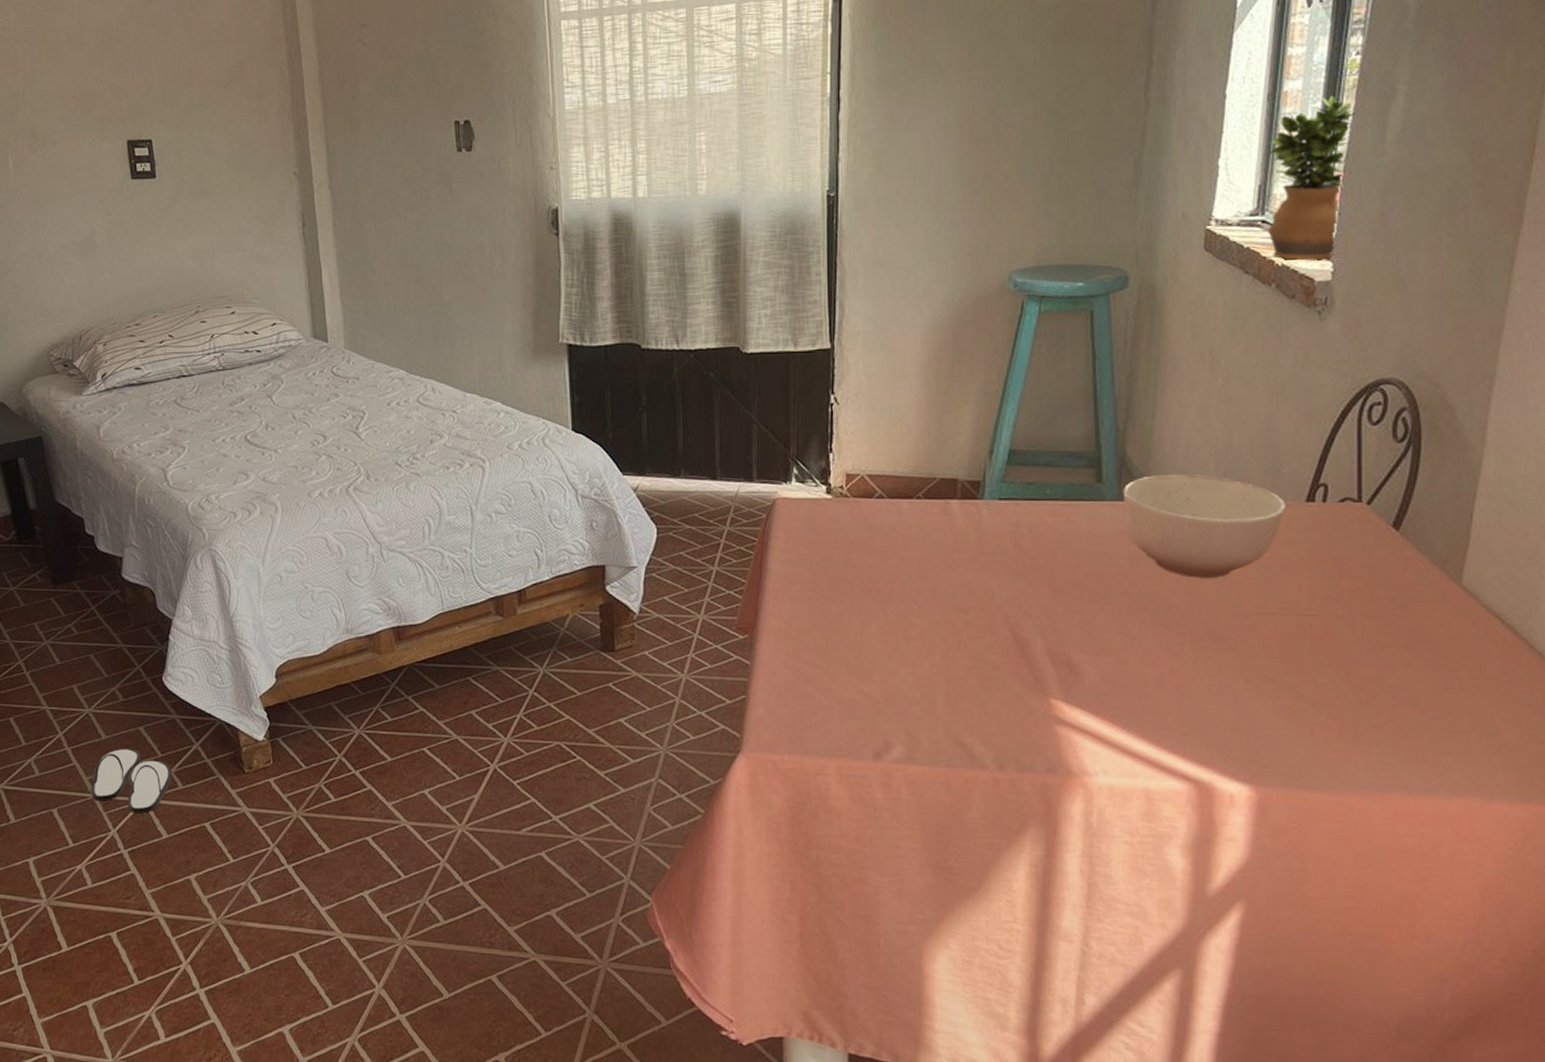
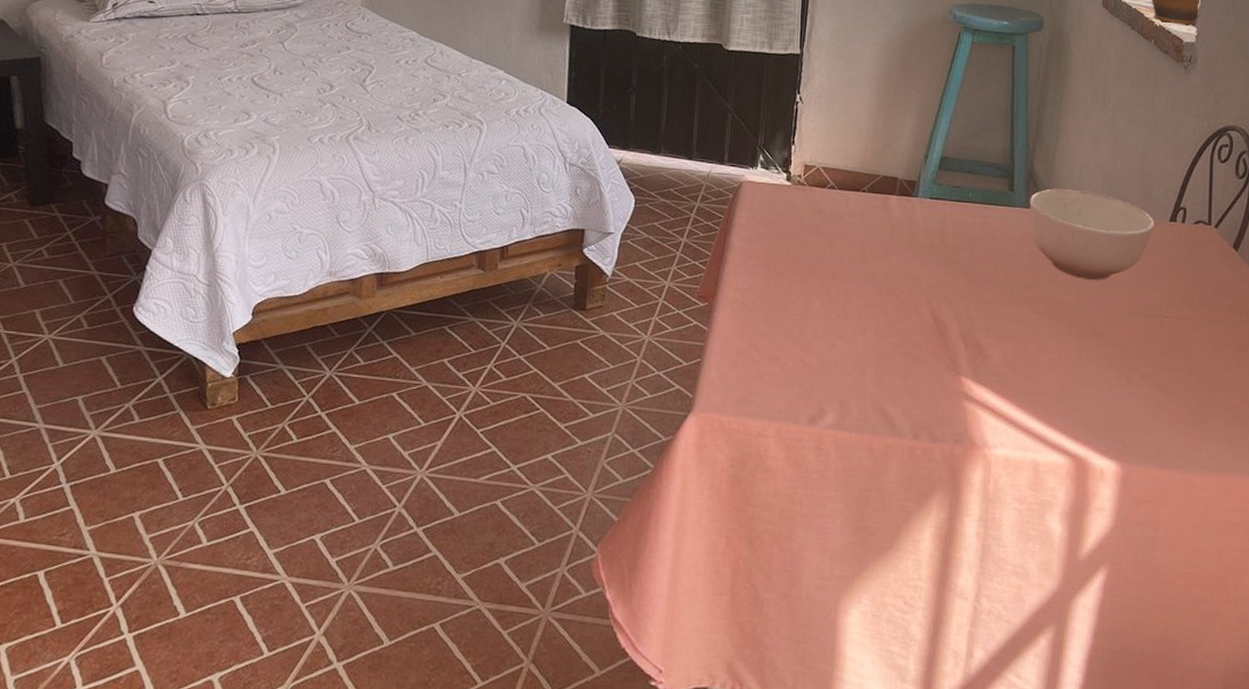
slippers: present [91,749,172,813] -> none [38,378,130,446]

